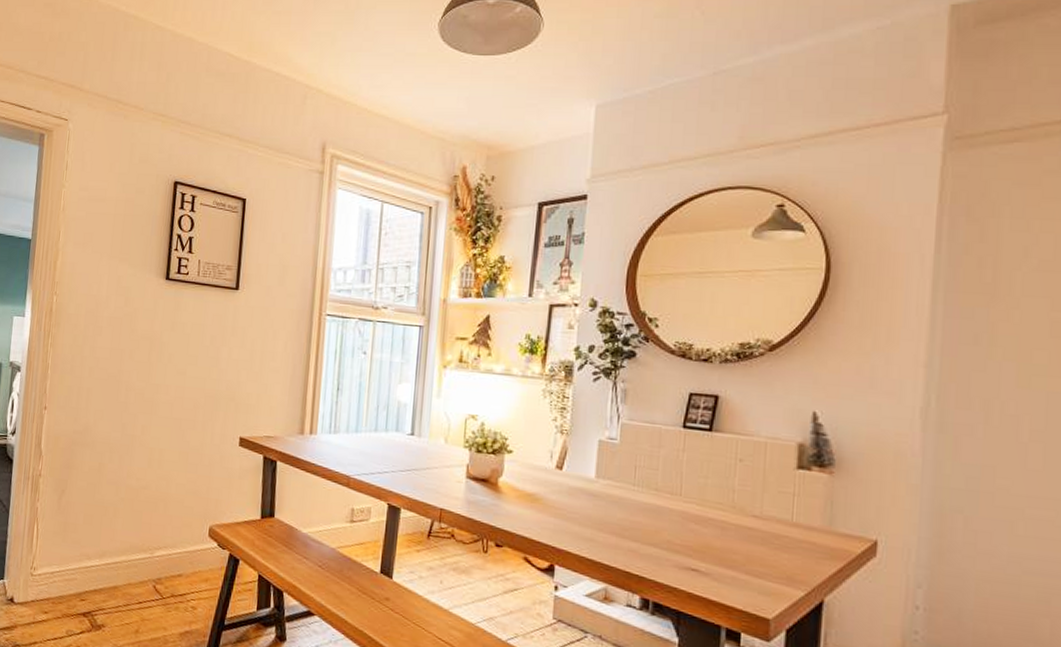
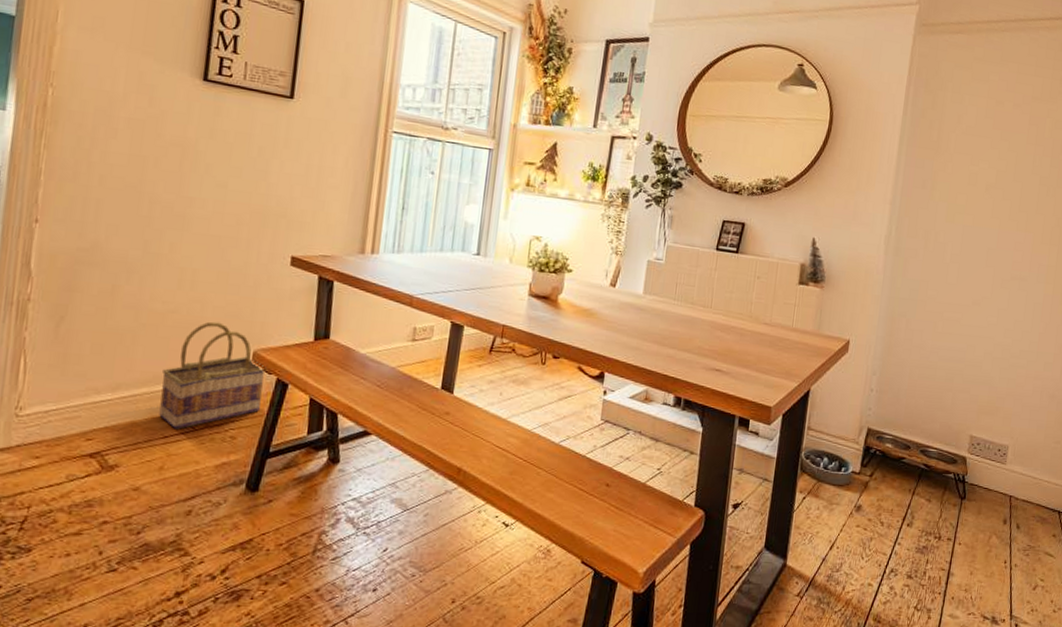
basket: none [135,497,220,597] -> present [159,321,266,430]

